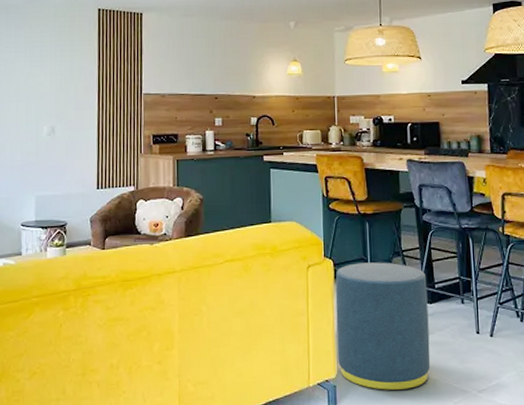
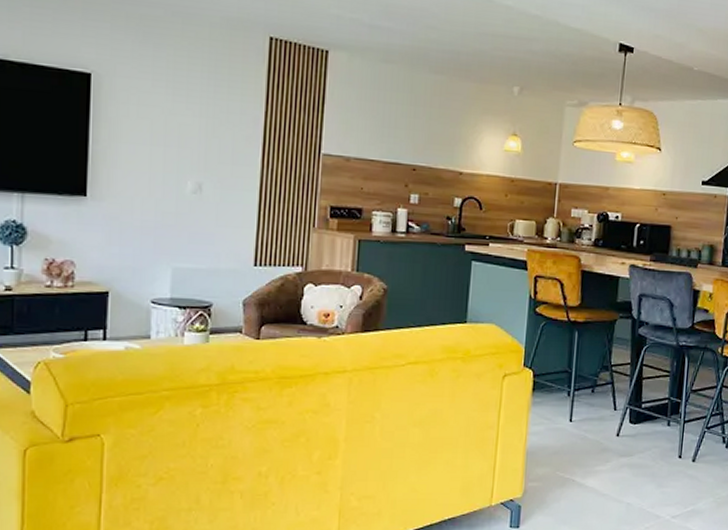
ottoman: present [335,262,431,391] -> none [526,375,634,514]

